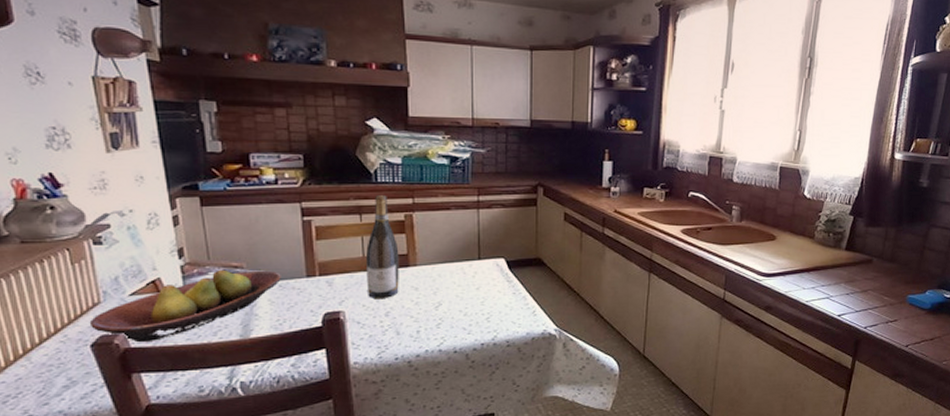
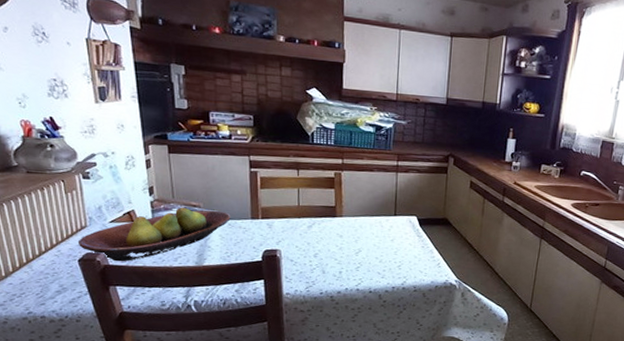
wine bottle: present [366,195,399,298] -> none [300,154,328,242]

